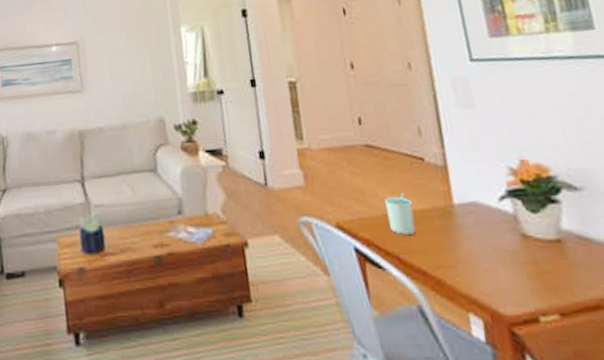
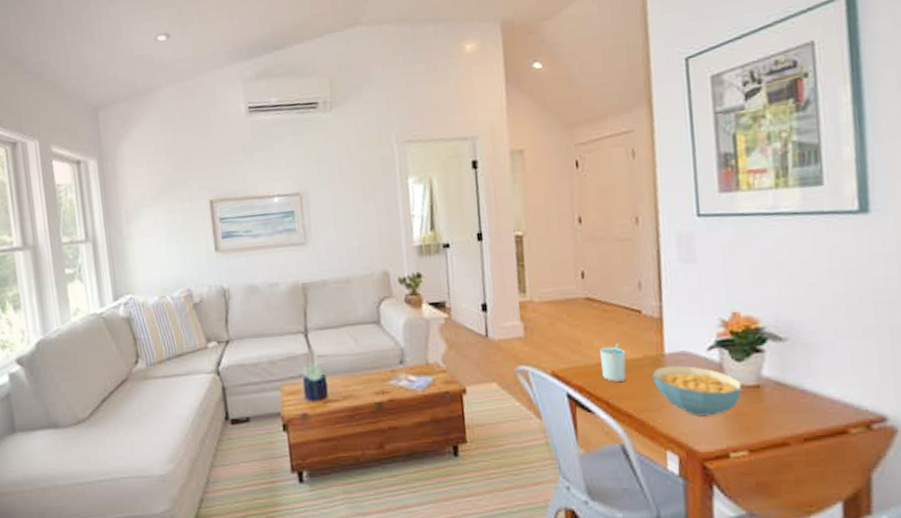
cereal bowl: none [443,217,543,274] -> present [652,365,742,417]

